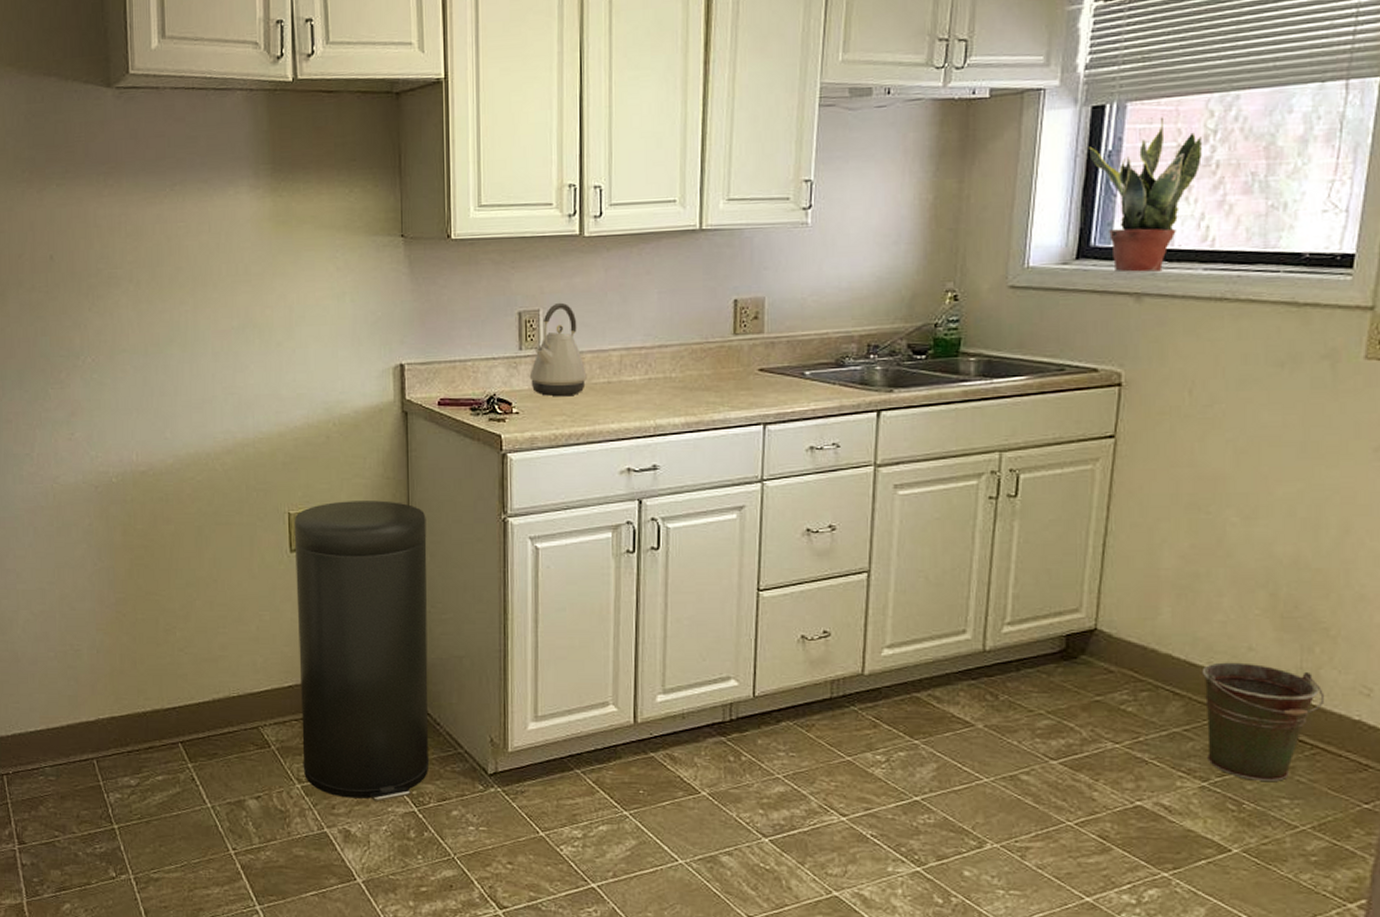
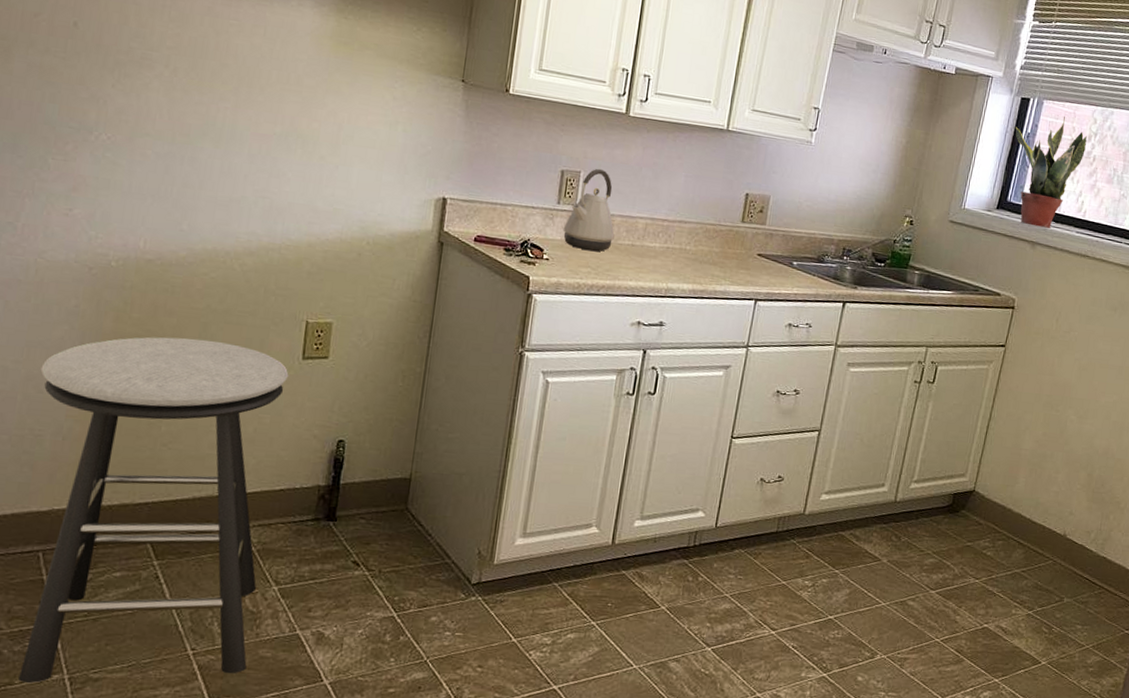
stool: none [70,543,284,883] -> present [19,337,289,683]
pedal bin: present [294,500,430,802] -> none [283,316,447,606]
bucket: present [1201,662,1325,781] -> none [1034,522,1112,612]

